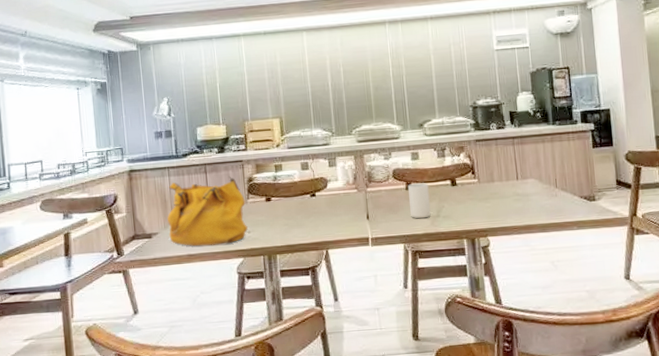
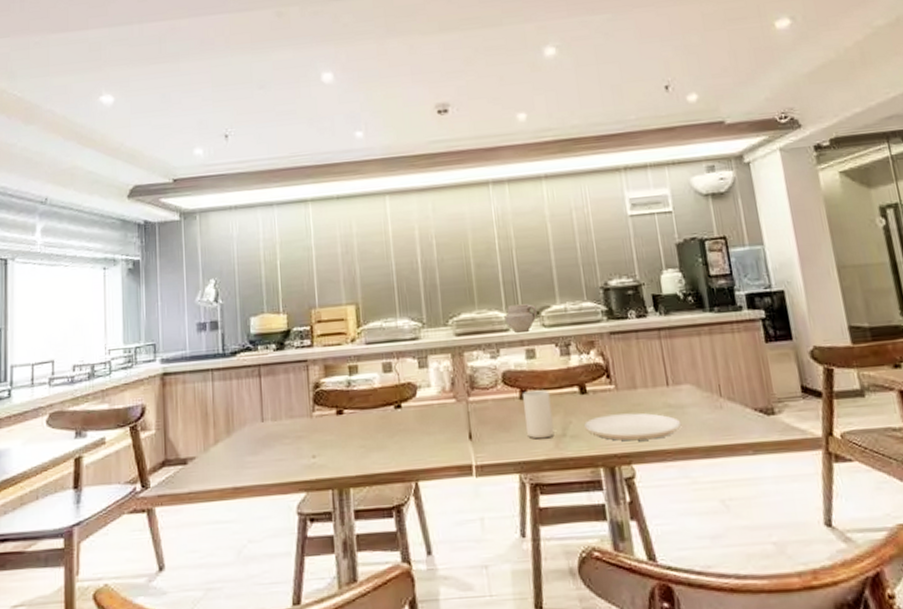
handbag: present [167,175,248,247] -> none [208,379,312,476]
jug: none [395,118,421,141] -> present [504,304,537,334]
plate: none [454,199,526,220] -> present [584,412,682,441]

